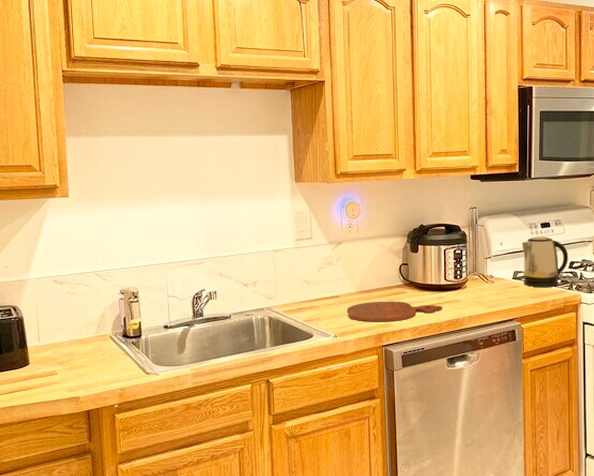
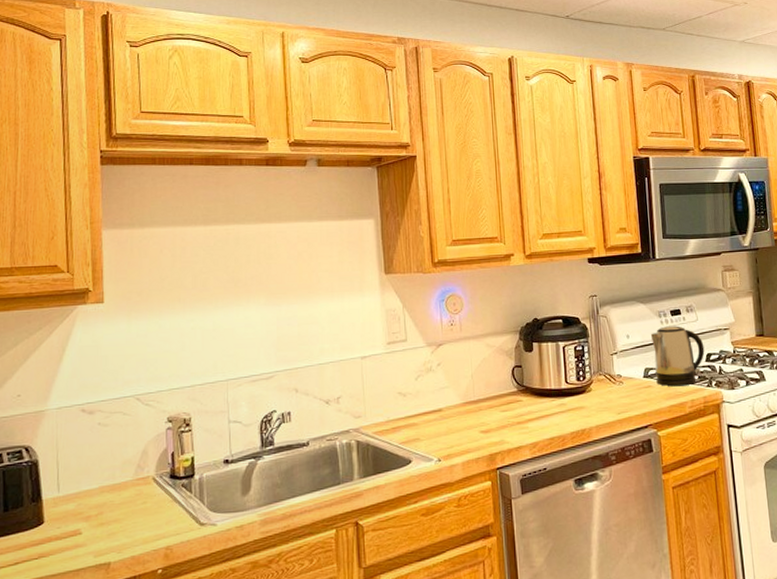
cutting board: present [347,301,443,322] -> none [451,411,566,440]

